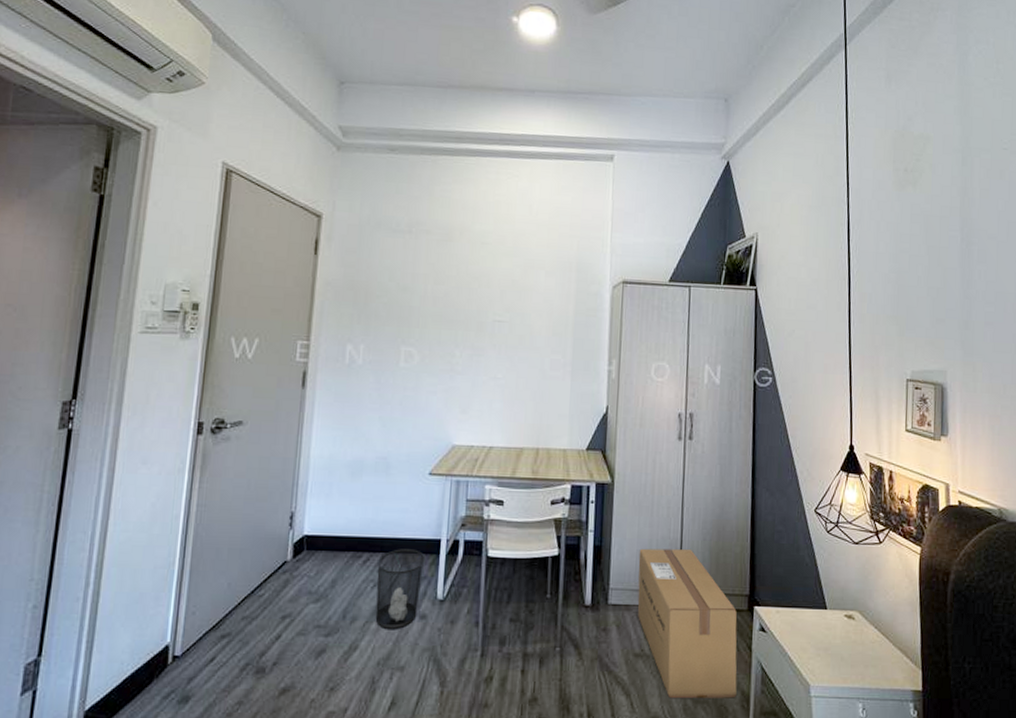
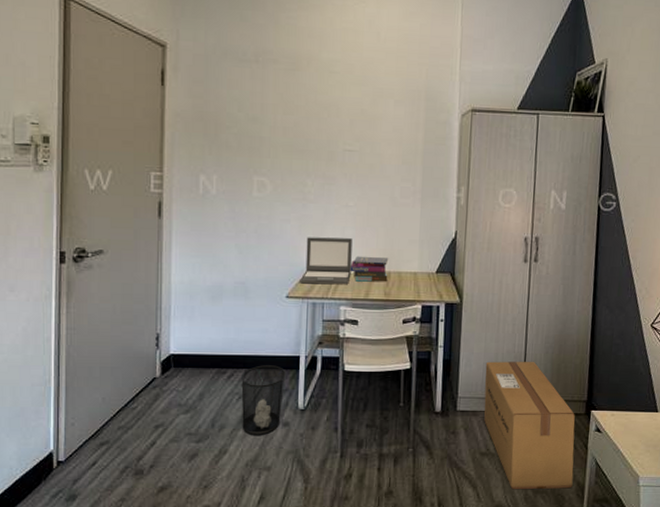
laptop: none [444,410,500,462] -> present [300,237,352,285]
books: none [496,430,537,459] -> present [350,256,389,282]

